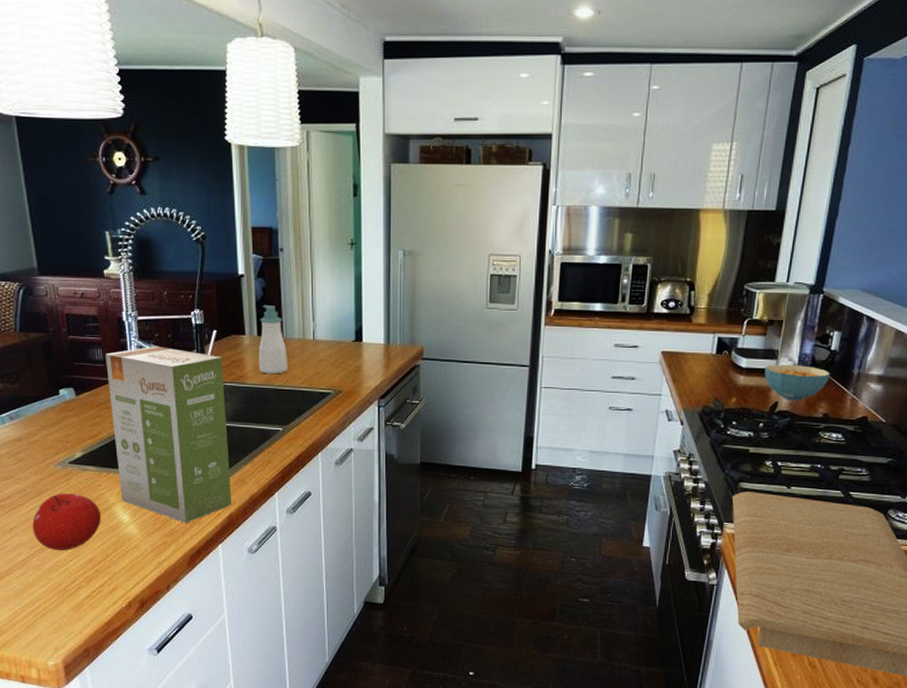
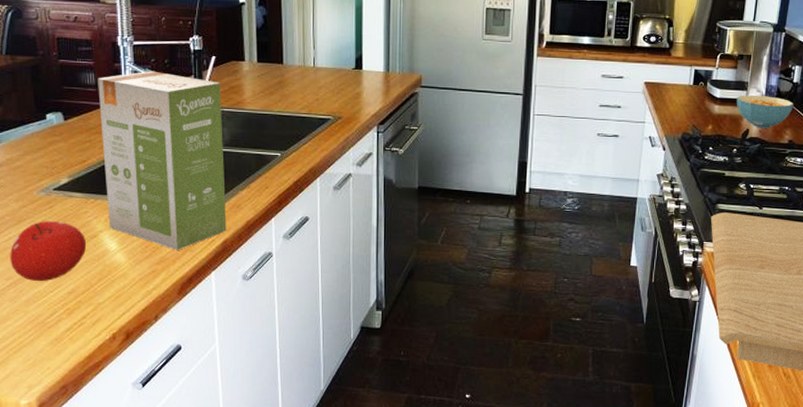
soap bottle: present [258,304,288,374] -> none [257,32,287,100]

